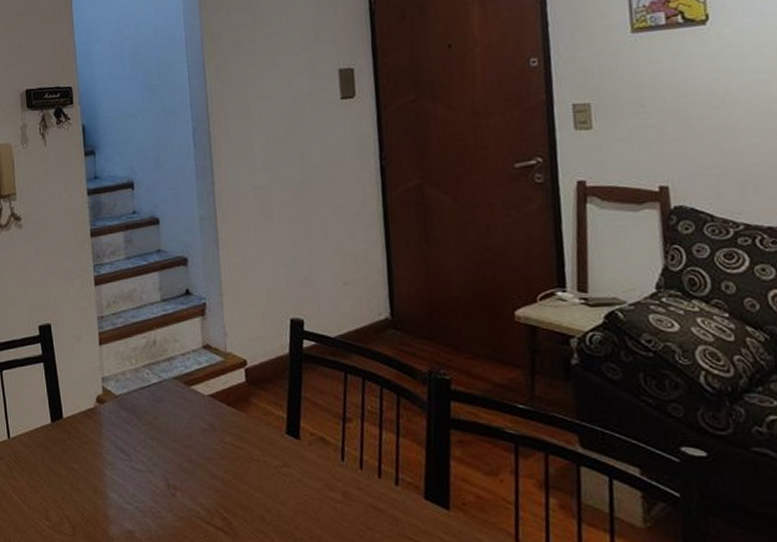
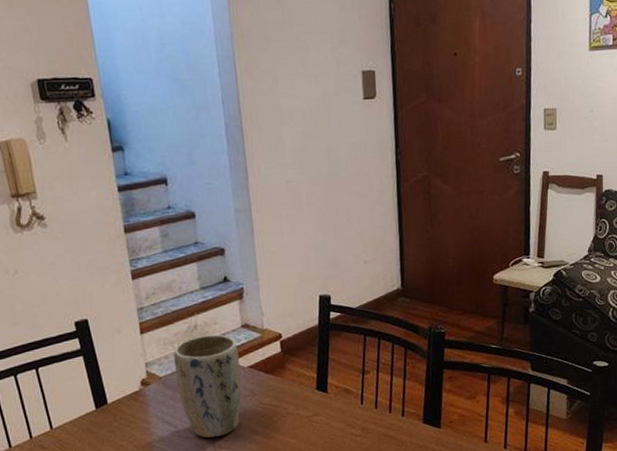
plant pot: none [130,353,202,475] -> present [173,334,243,438]

